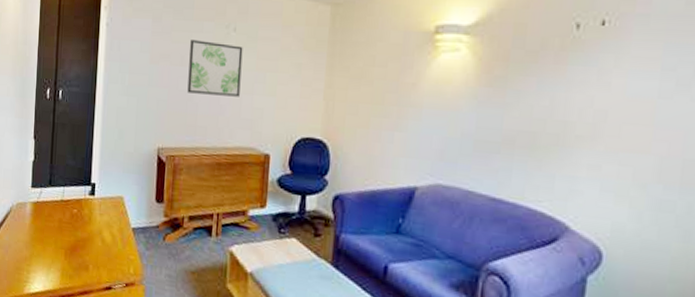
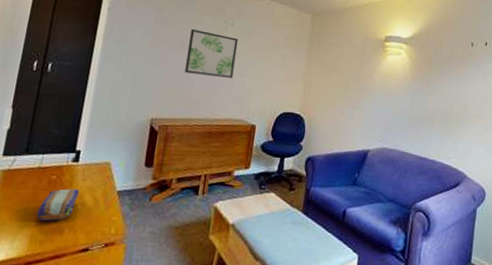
pencil case: none [65,223,99,256] -> present [37,188,80,221]

